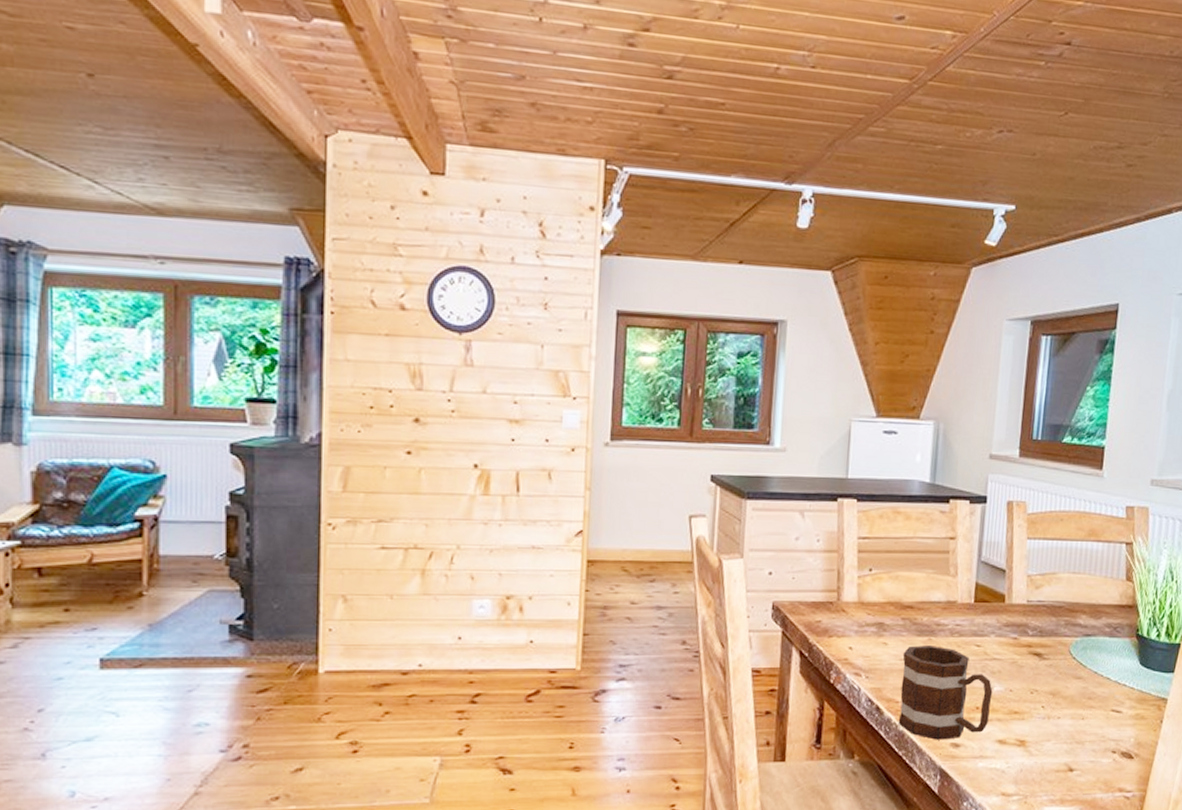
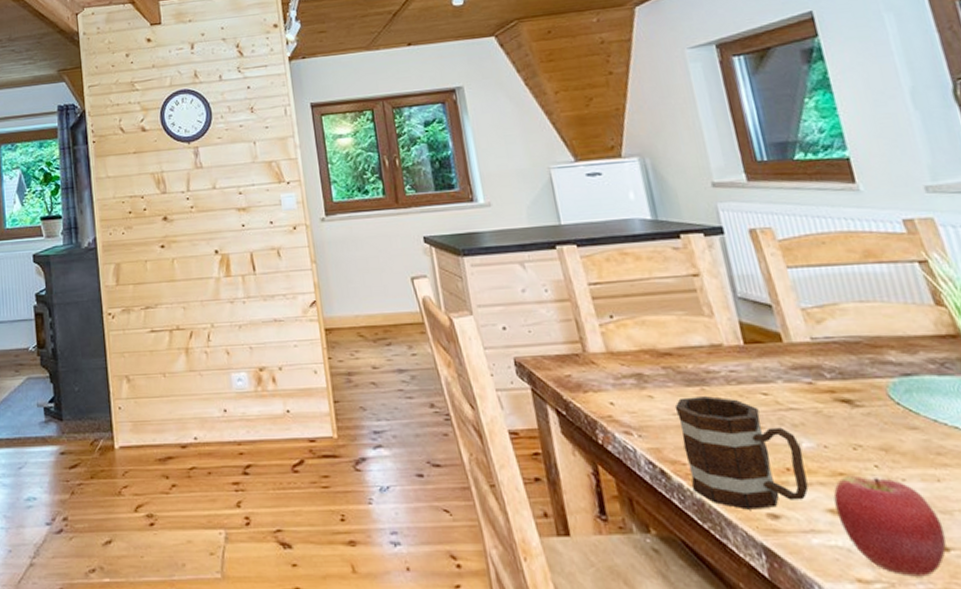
apple: none [1003,713,1075,791] -> present [833,475,947,577]

